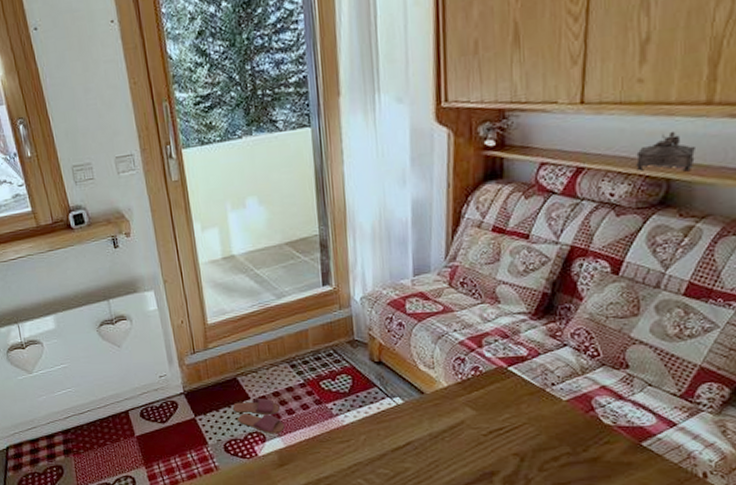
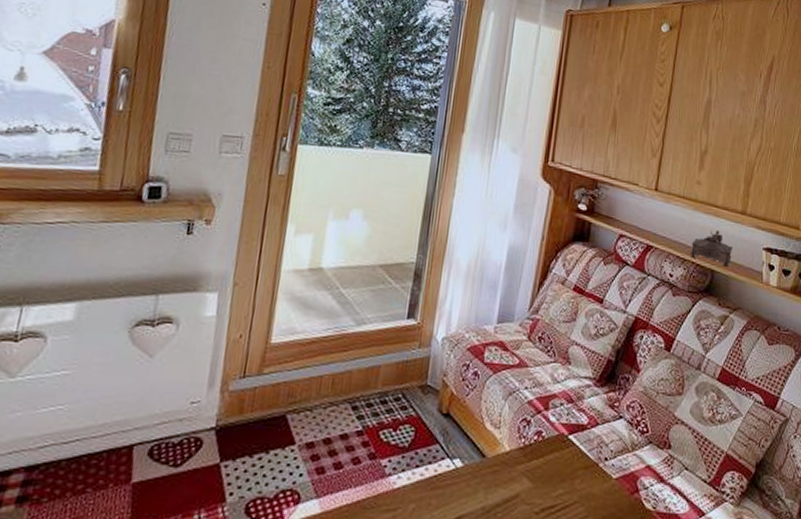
slippers: present [233,398,285,433] -> none [271,444,327,493]

